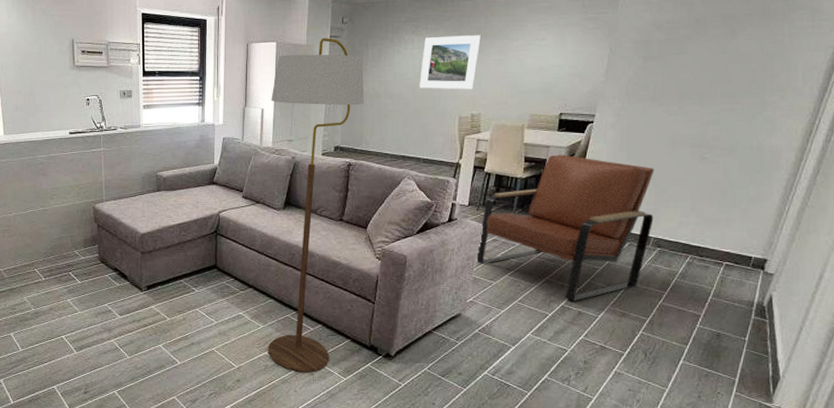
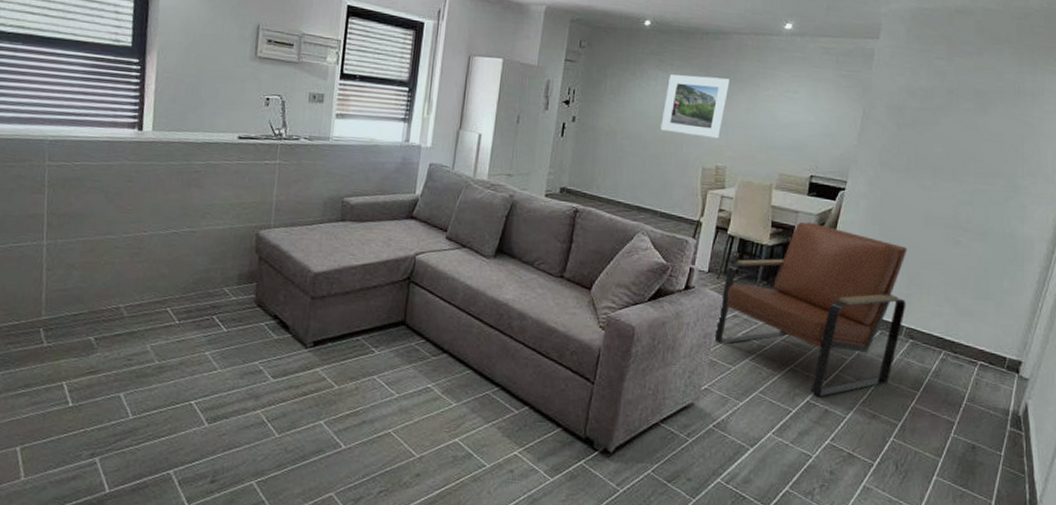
floor lamp: present [268,38,364,372] -> none [459,60,600,469]

